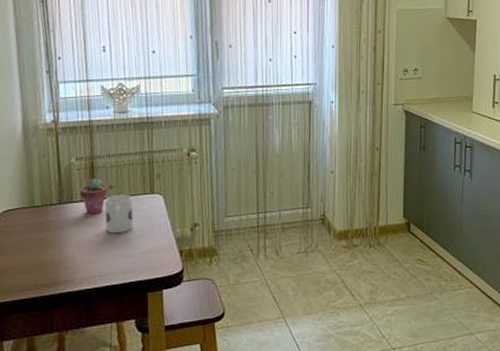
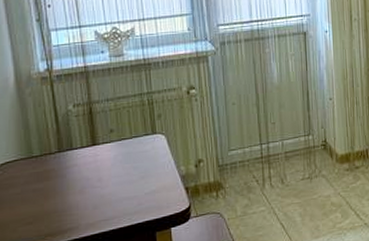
potted succulent: present [80,178,107,214] -> none [80,123,108,159]
mug: present [104,194,134,234] -> none [105,137,137,177]

